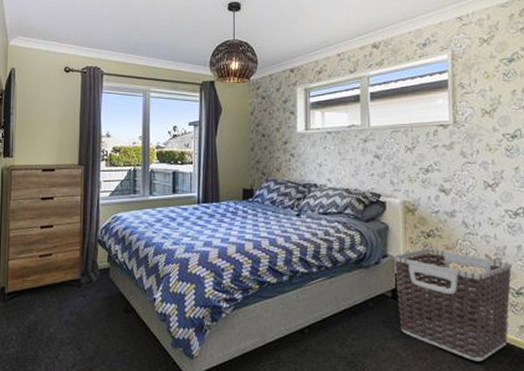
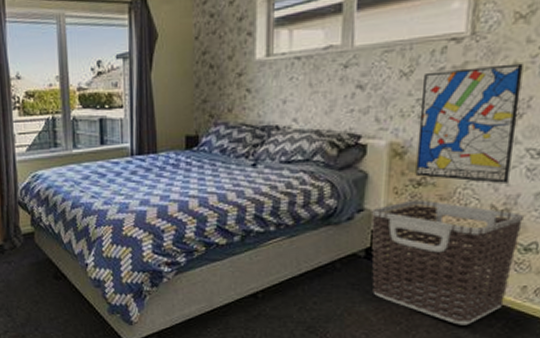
wall art: none [423,145,496,237] -> present [415,63,524,183]

